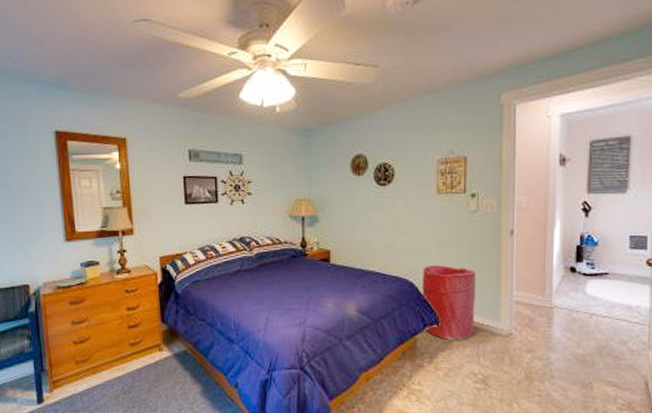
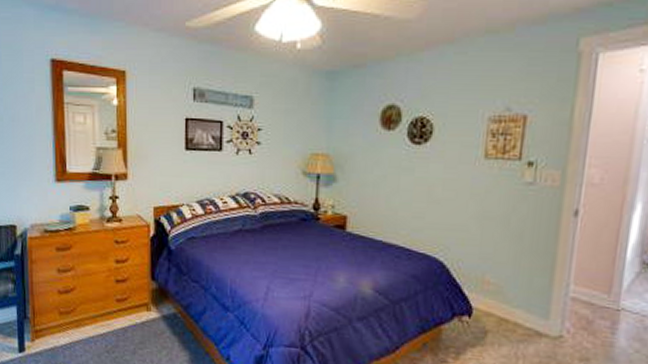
laundry hamper: present [422,265,475,340] -> none [451,244,524,337]

